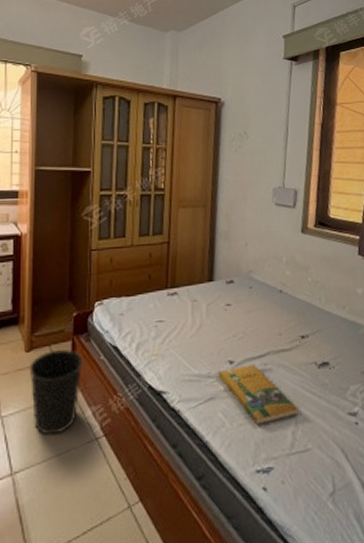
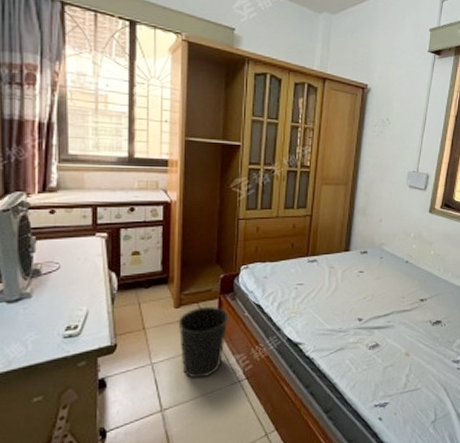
booklet: present [217,364,299,425] -> none [348,322,413,370]

